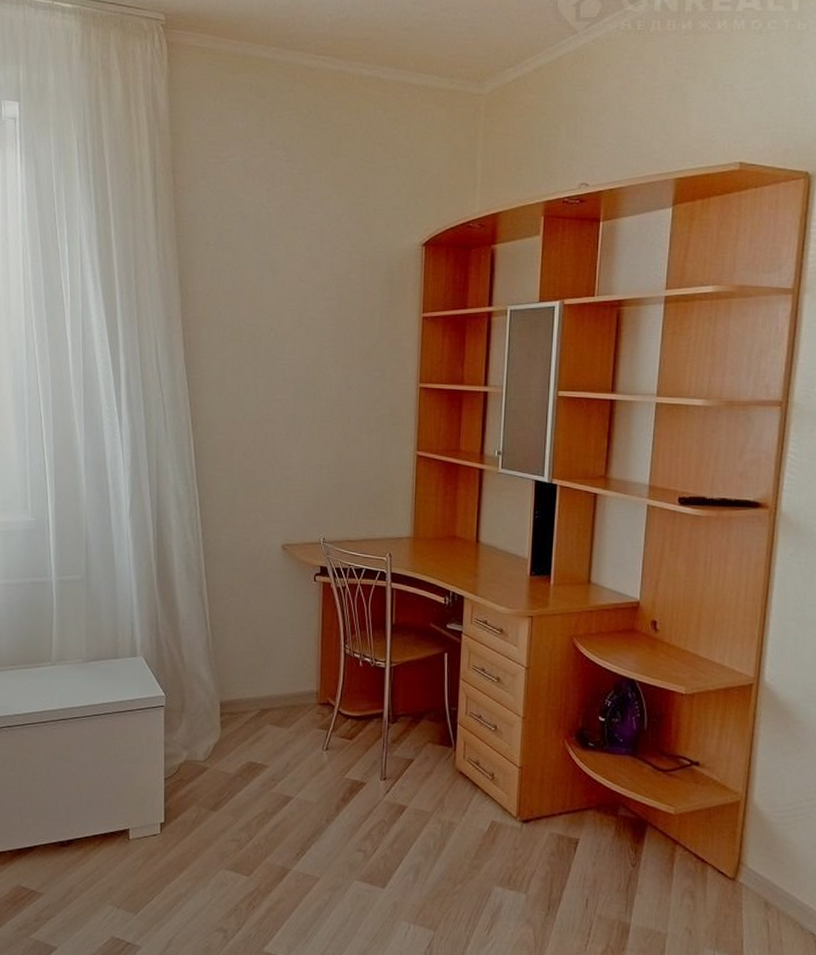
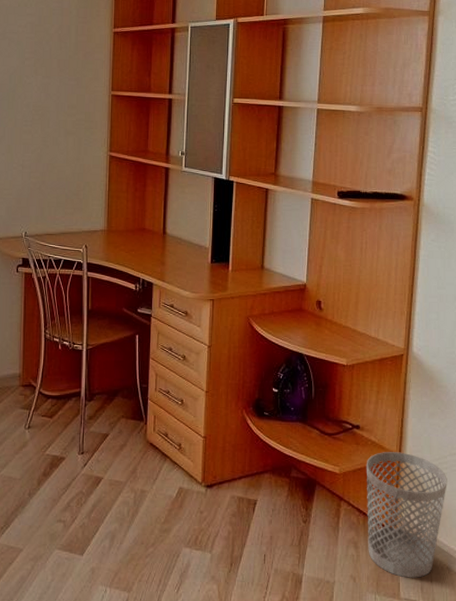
wastebasket: none [706,793,802,935] -> present [366,452,447,578]

